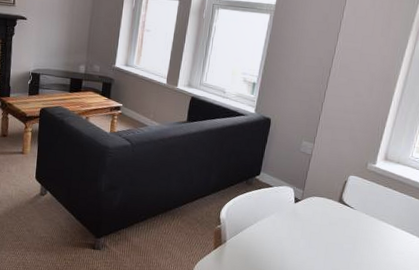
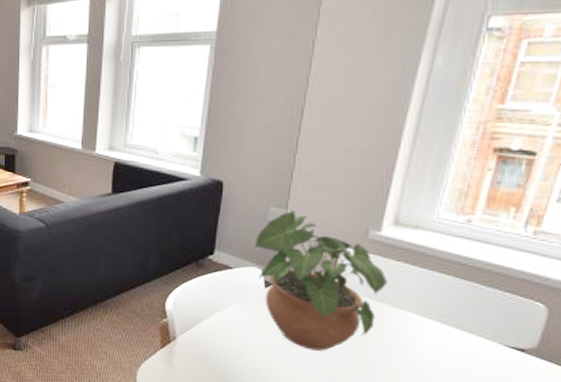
potted plant: none [289,145,378,253] -> present [254,211,389,351]

